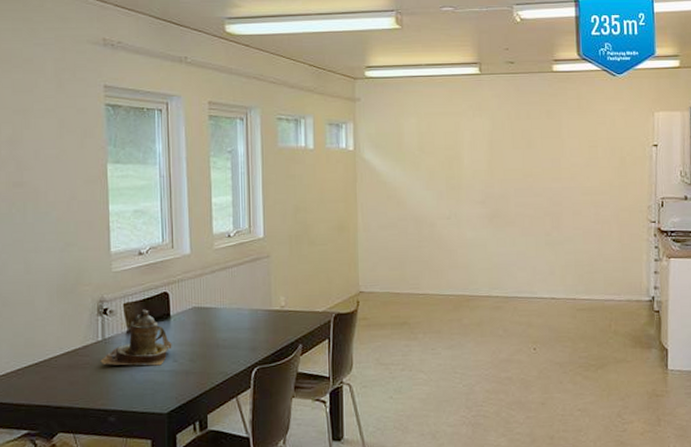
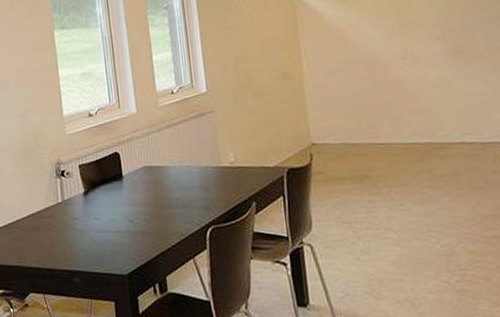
teapot: present [100,309,172,366] -> none [62,170,127,227]

